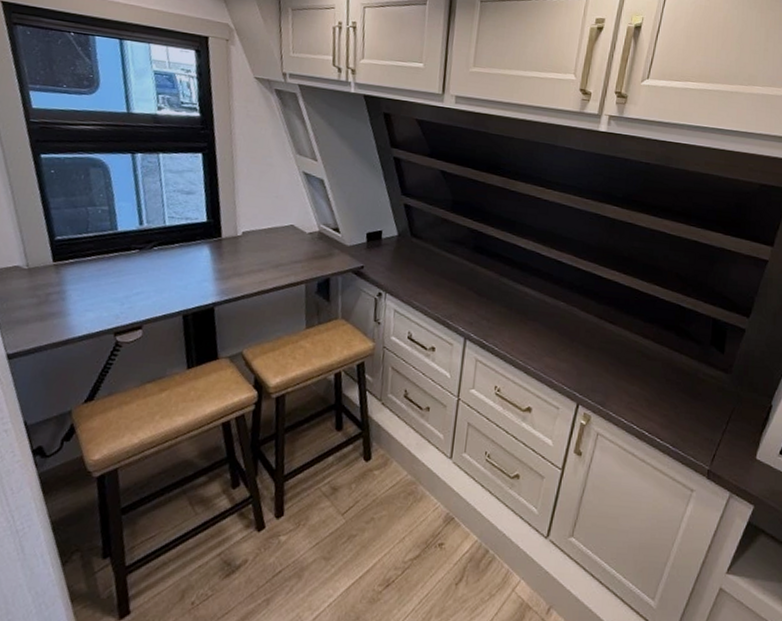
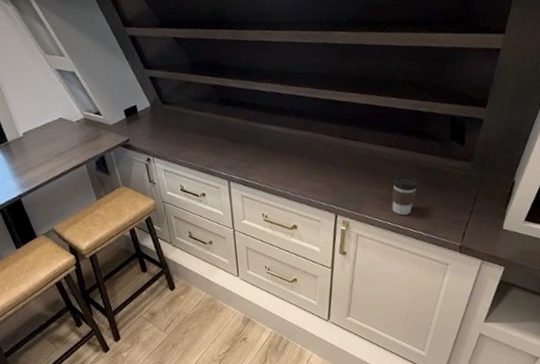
coffee cup: none [640,373,672,421] -> present [392,175,419,216]

